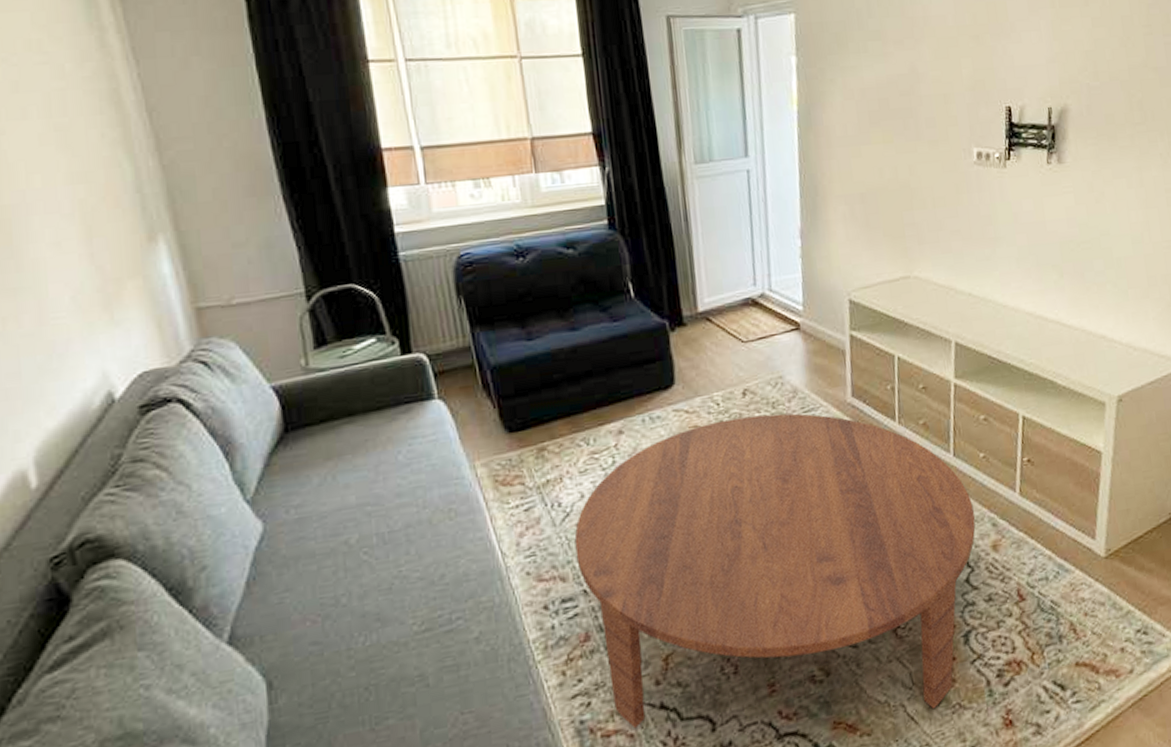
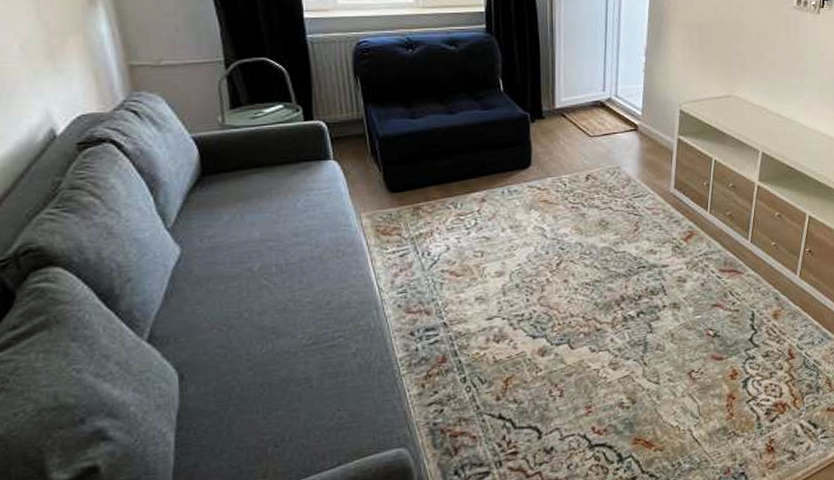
coffee table: present [574,413,976,729] -> none [439,196,762,435]

